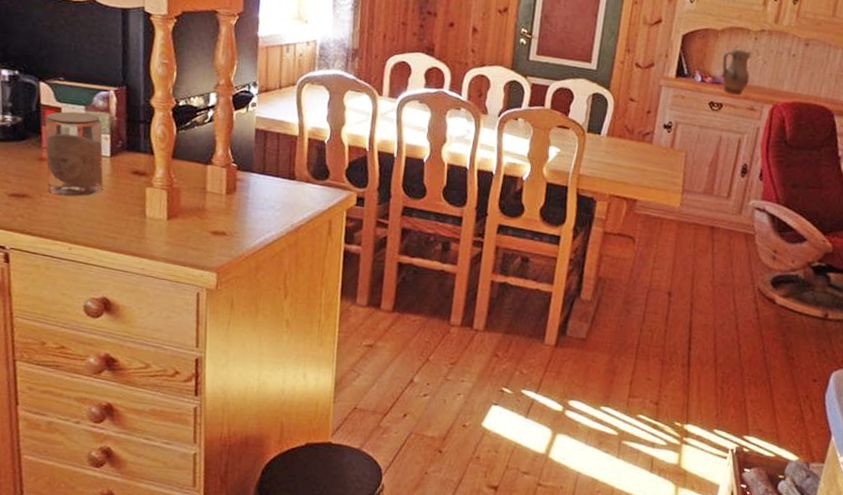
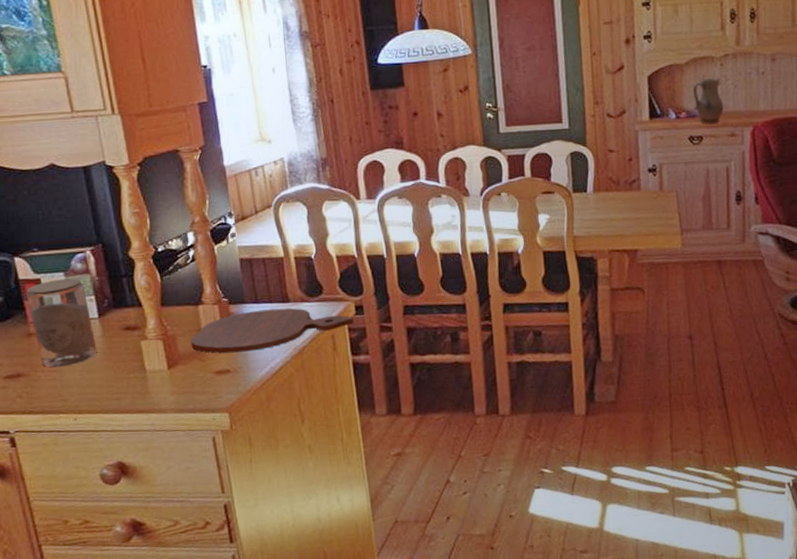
cutting board: none [193,180,354,220] -> present [190,308,355,353]

